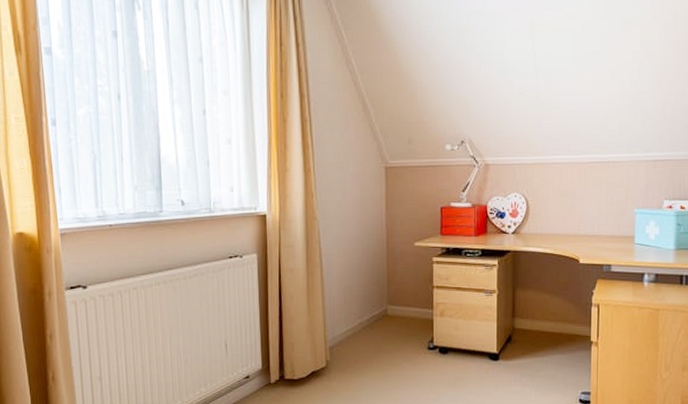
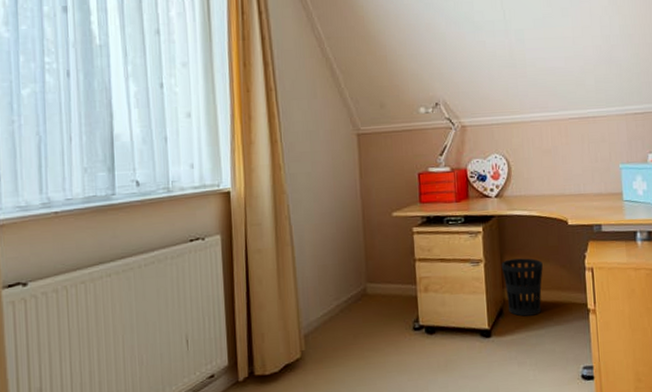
wastebasket: none [513,291,552,344] -> present [501,258,543,317]

